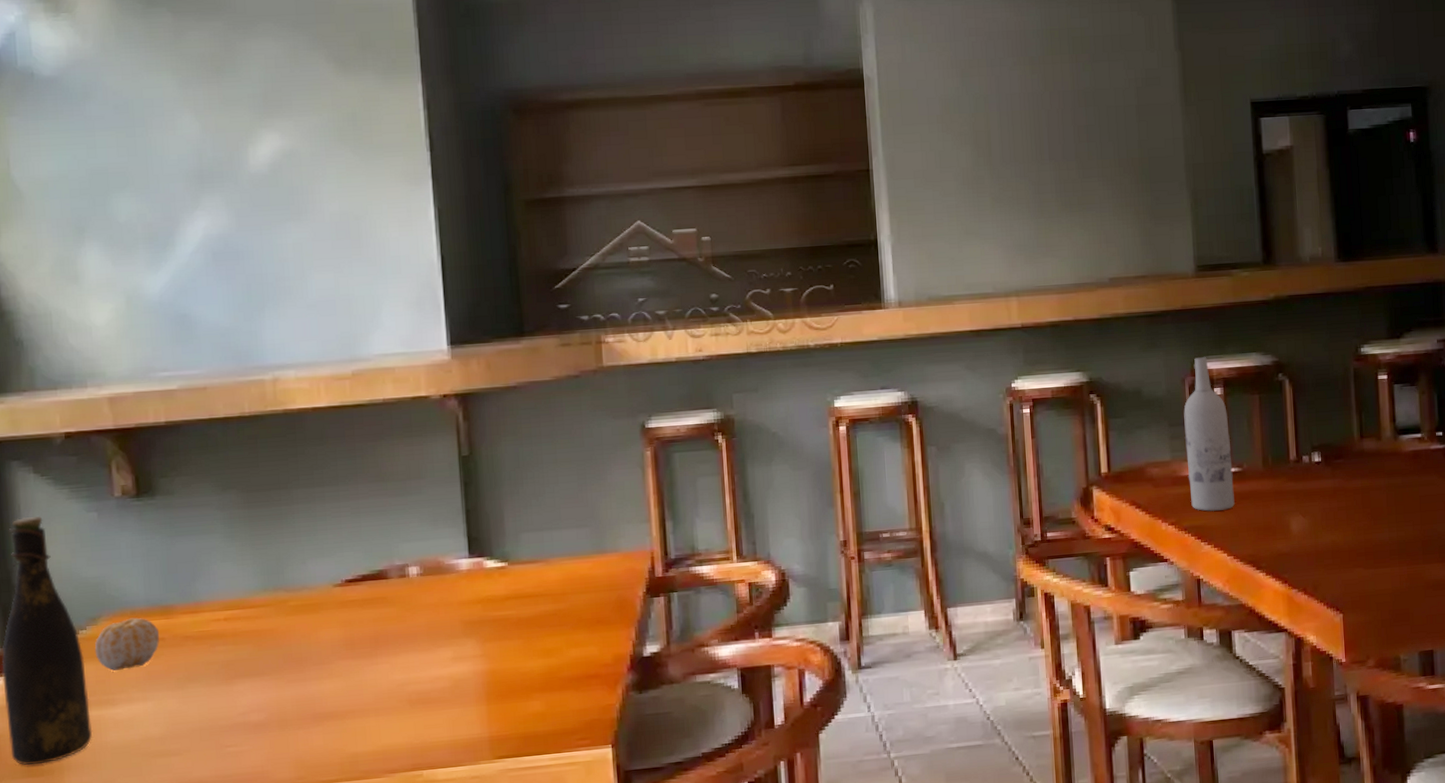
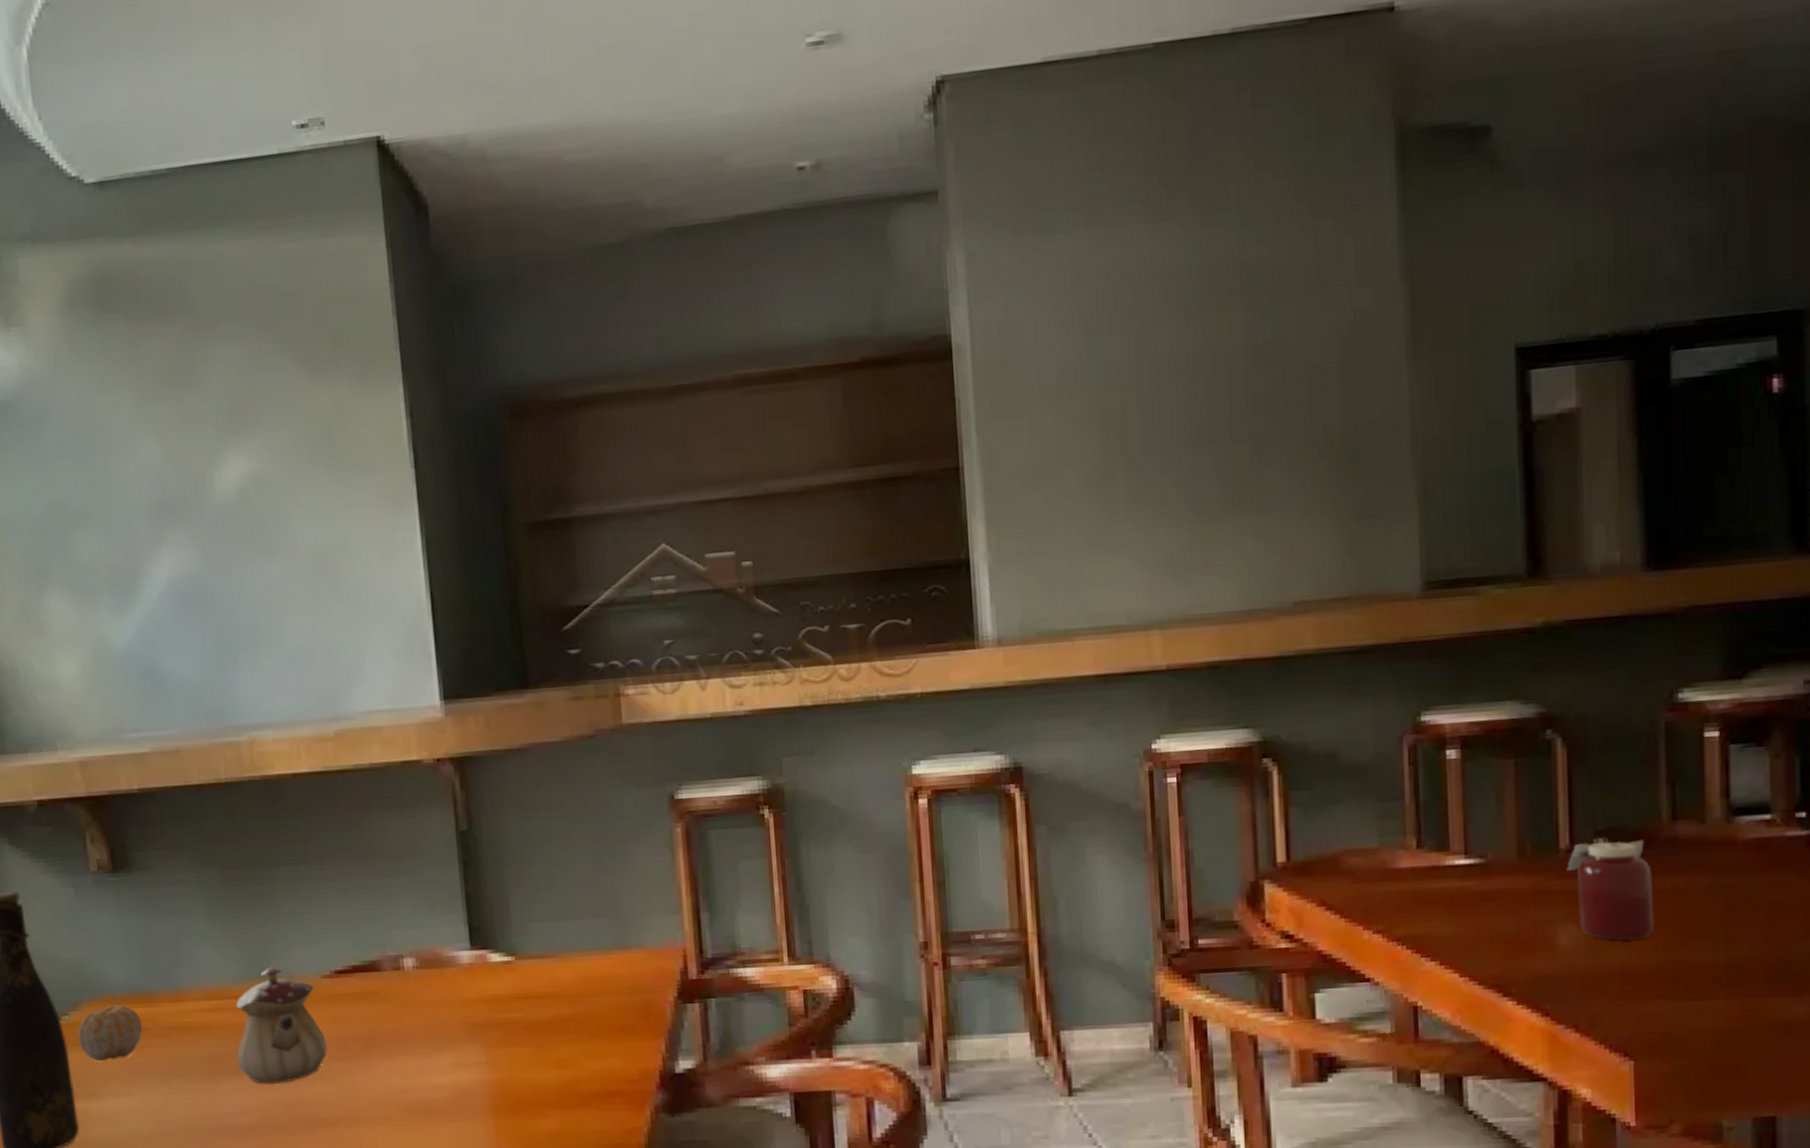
teapot: none [251,577,337,684] -> present [236,966,328,1084]
wine bottle: present [1184,357,1235,511] -> none [1400,708,1473,917]
jar: none [1295,452,1352,526] -> present [1566,839,1655,941]

